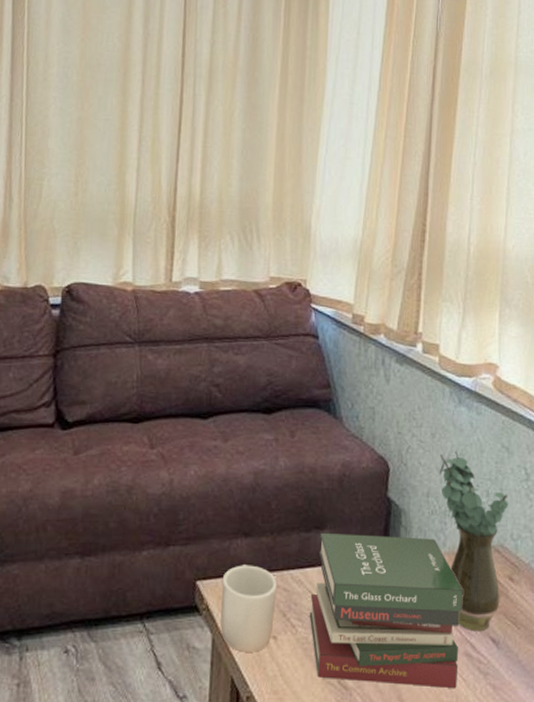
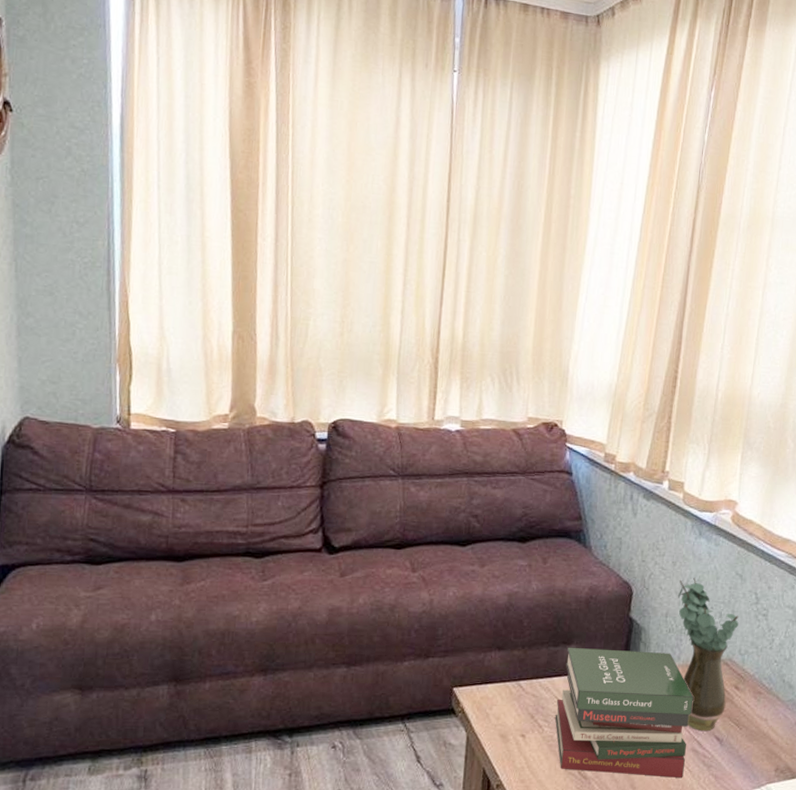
mug: present [220,563,277,652] -> none [474,673,527,748]

